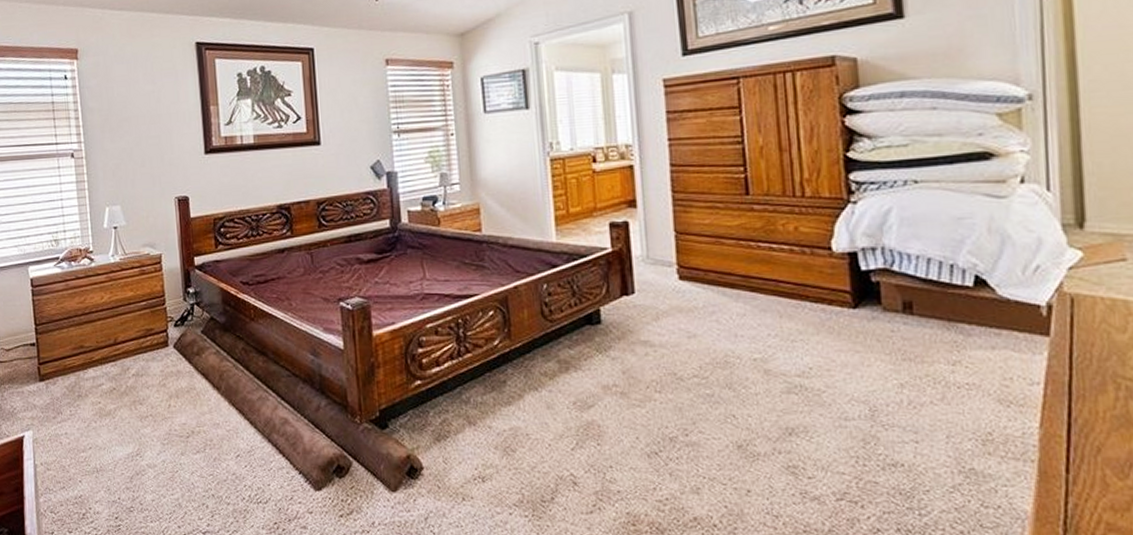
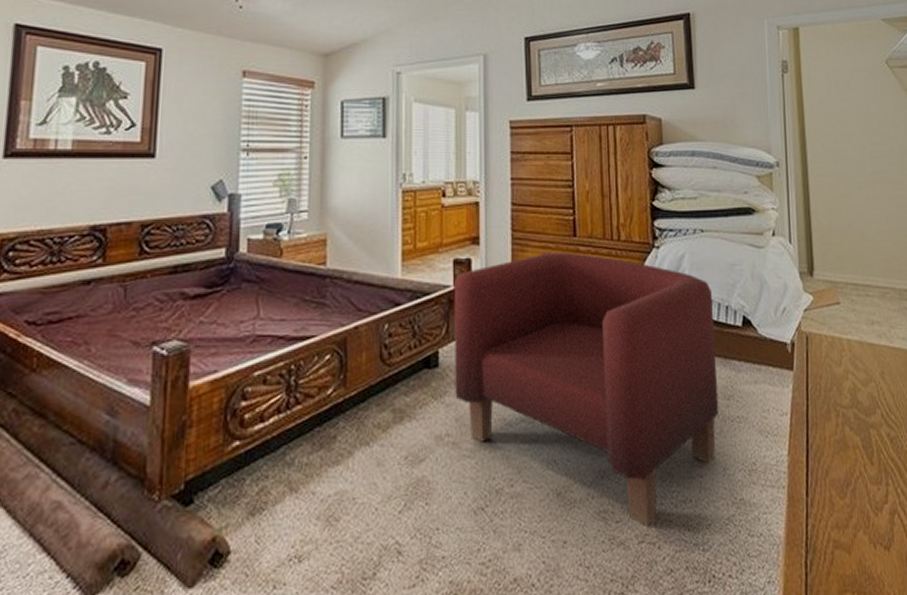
armchair: none [611,211,941,486] -> present [453,251,719,527]

